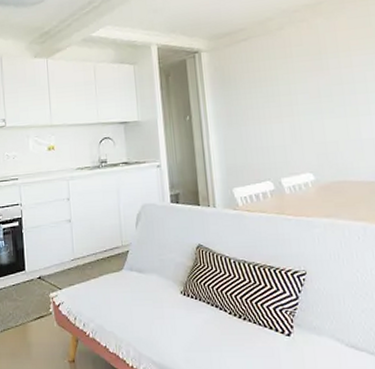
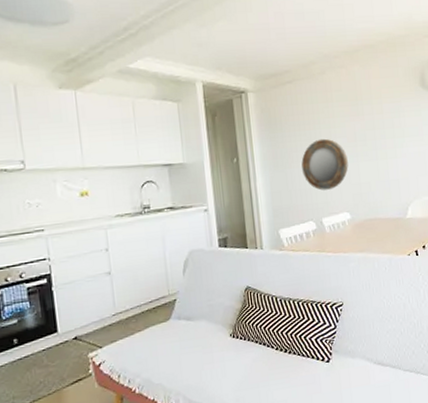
home mirror: none [257,95,311,149] -> present [301,138,349,191]

